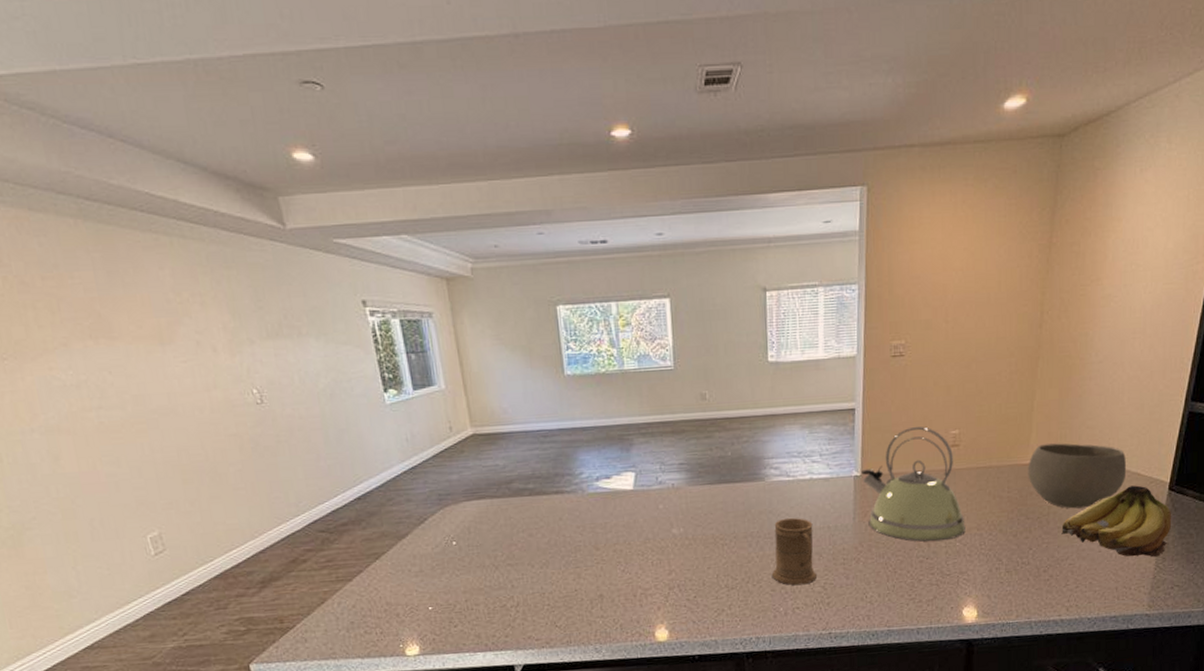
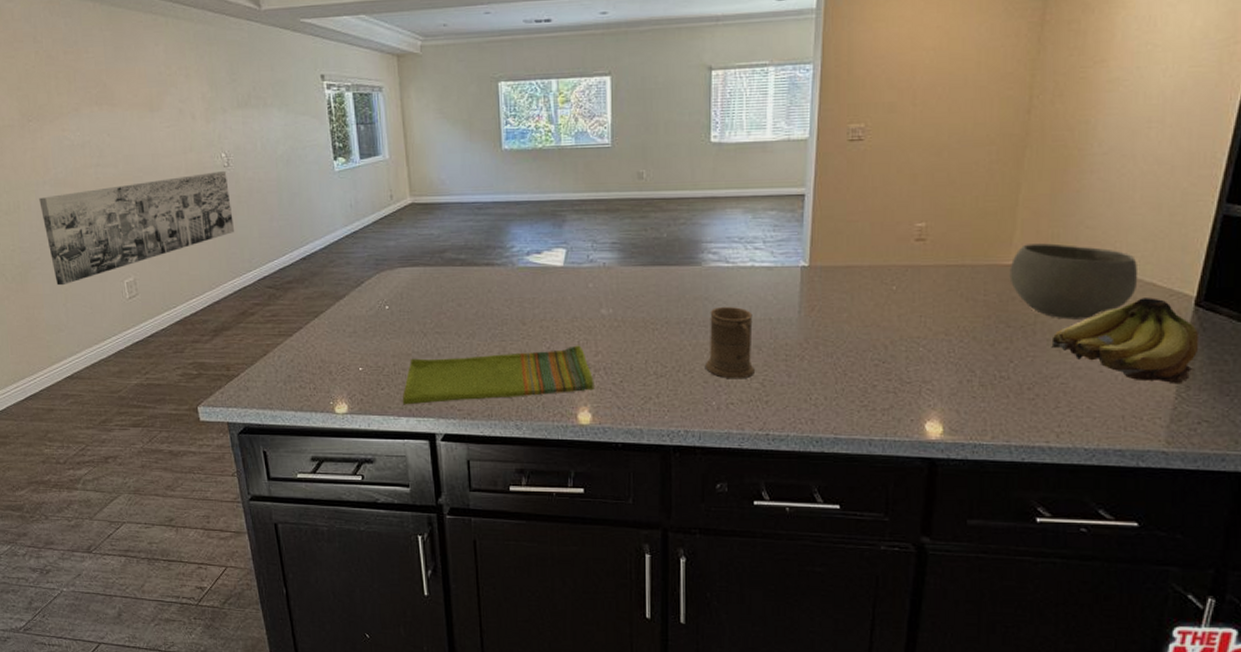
wall art: none [27,409,275,547] -> present [39,171,234,286]
dish towel: none [477,565,670,641] -> present [403,345,594,405]
kettle: present [861,426,966,542] -> none [810,216,931,344]

